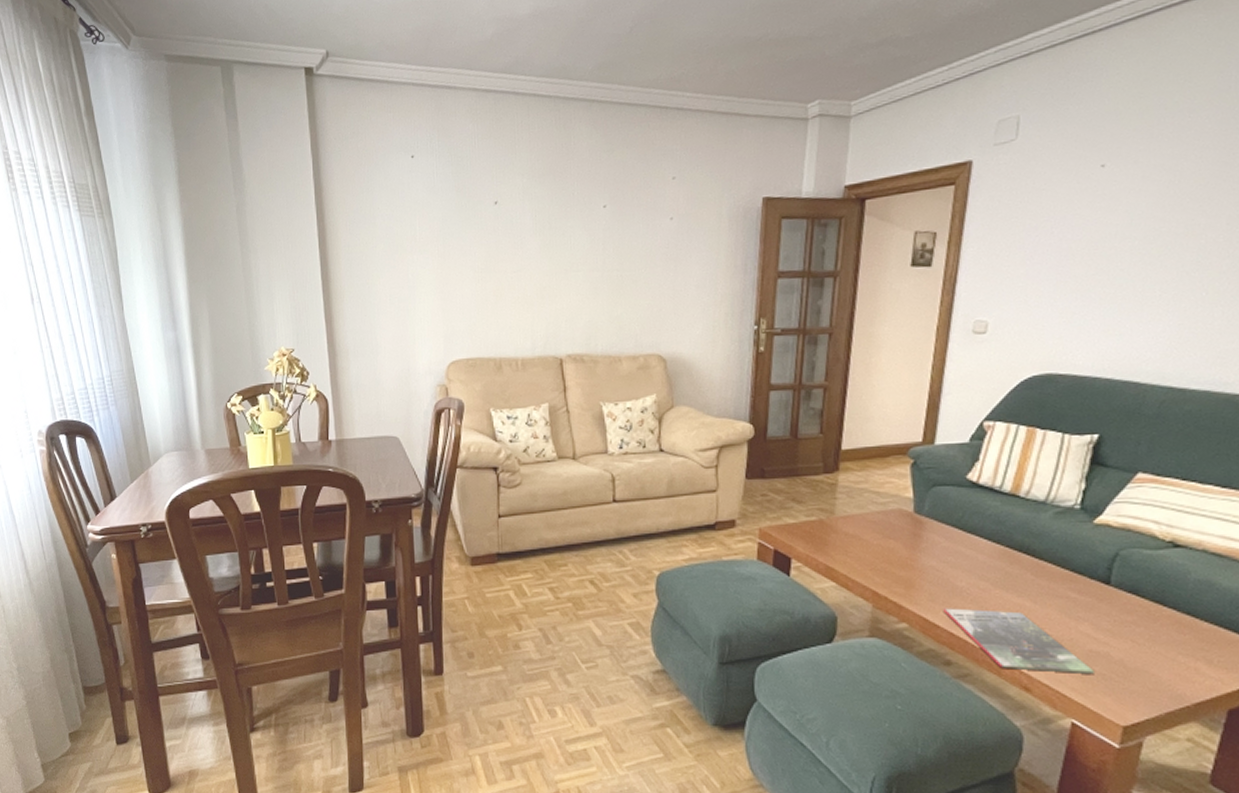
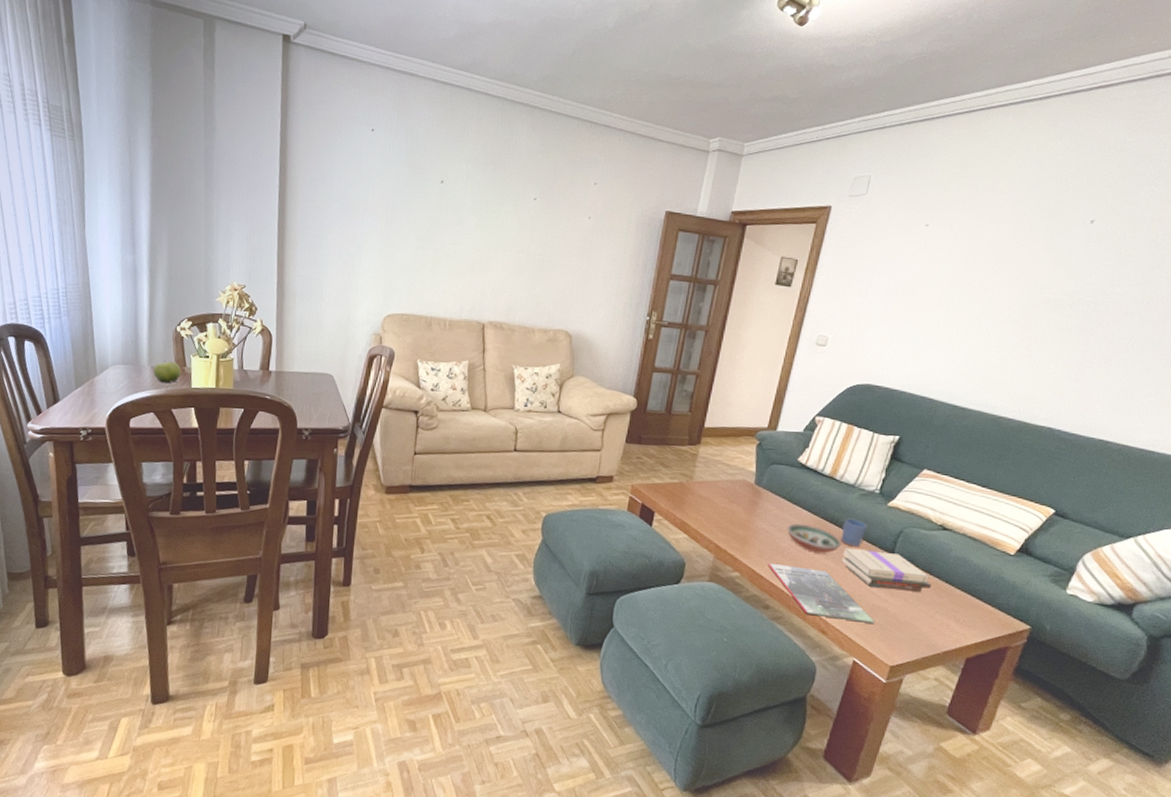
fruit: none [207,441,236,467] -> present [152,360,181,383]
decorative bowl: none [963,556,1038,589] -> present [787,523,842,553]
mug: none [1035,543,1070,579] -> present [841,518,868,547]
books: none [1040,580,1167,629] -> present [842,547,932,592]

